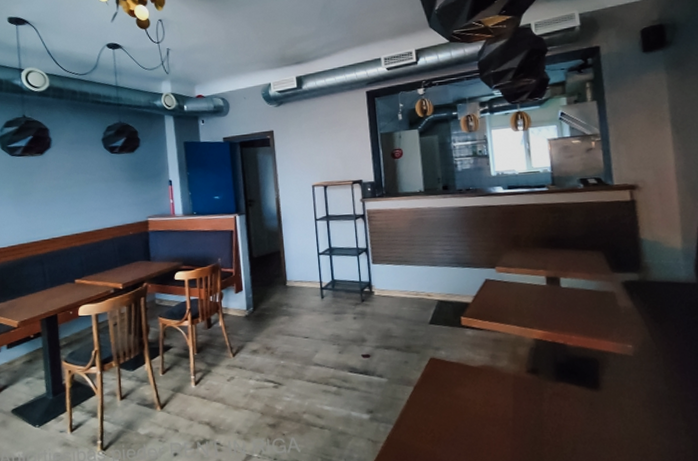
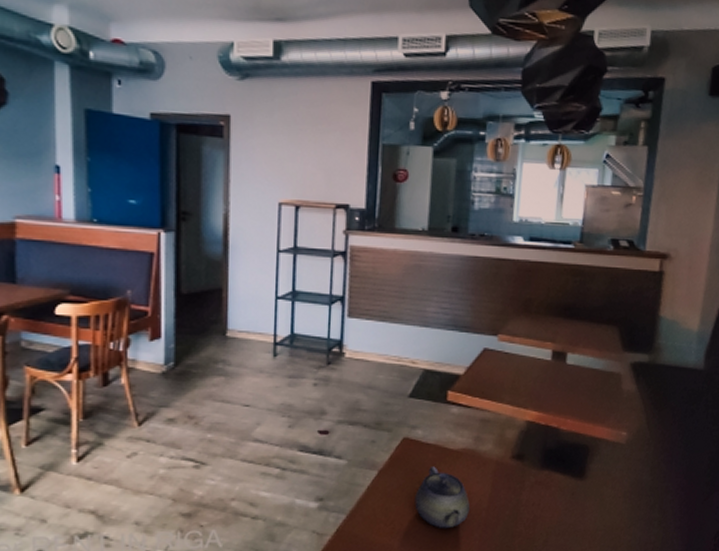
teapot: none [447,382,498,438] -> present [414,466,471,529]

